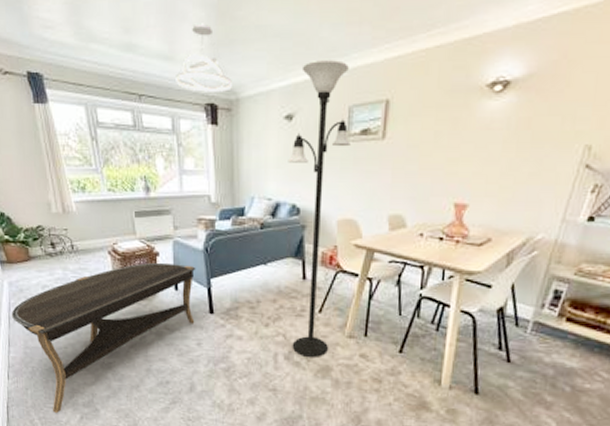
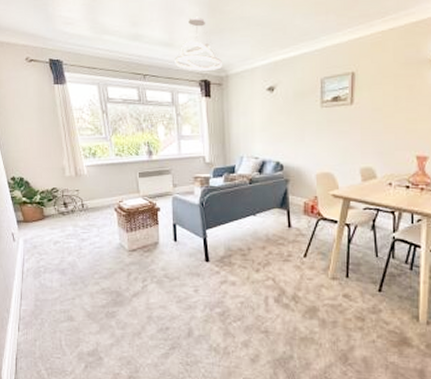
coffee table: present [11,262,196,414] -> none [24,217,193,364]
floor lamp: present [288,59,350,358] -> none [271,41,324,300]

